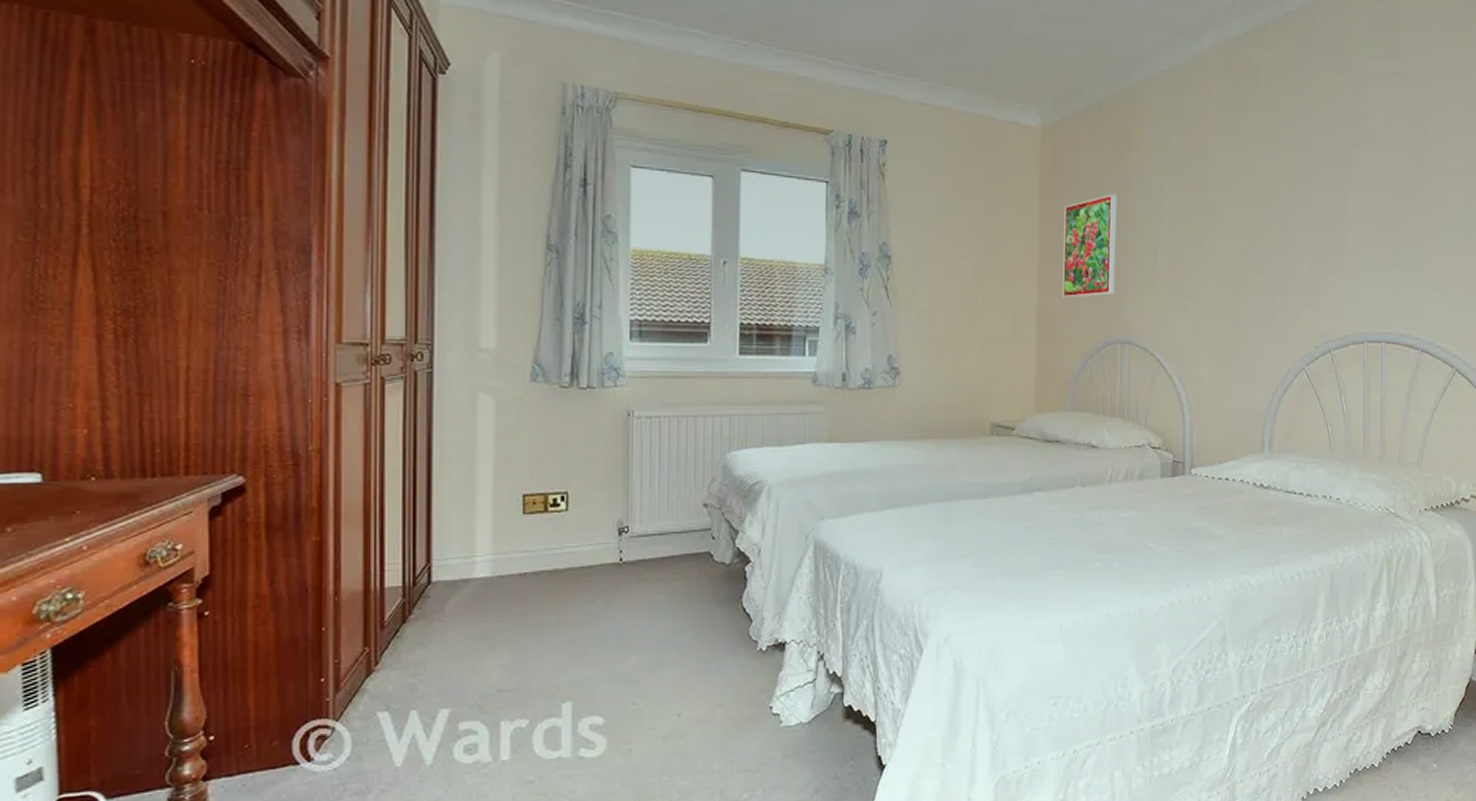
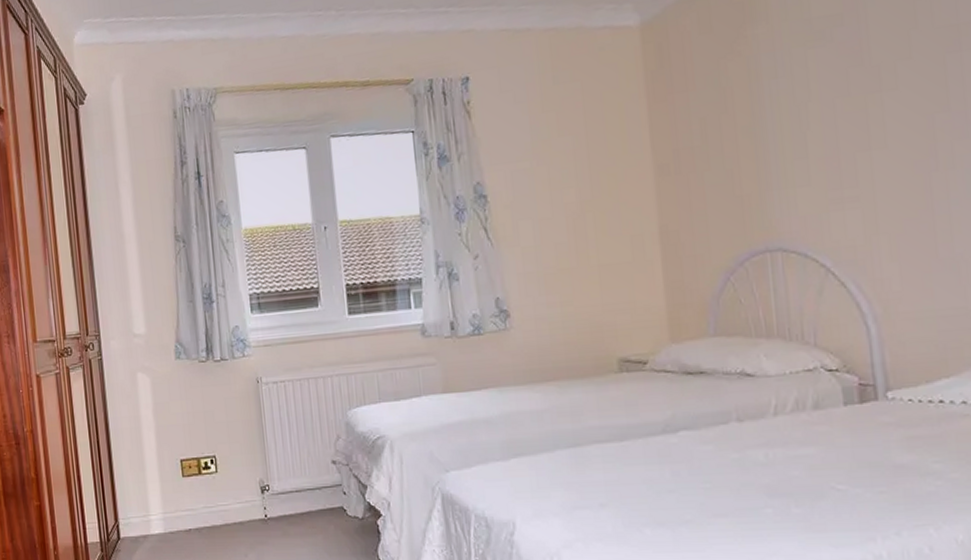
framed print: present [1063,194,1117,298] -> none [679,80,755,209]

